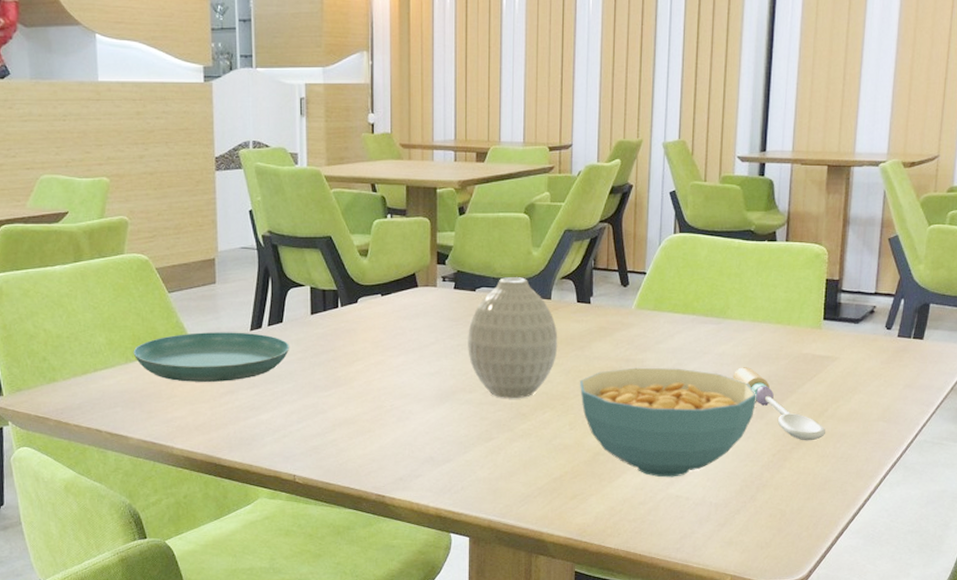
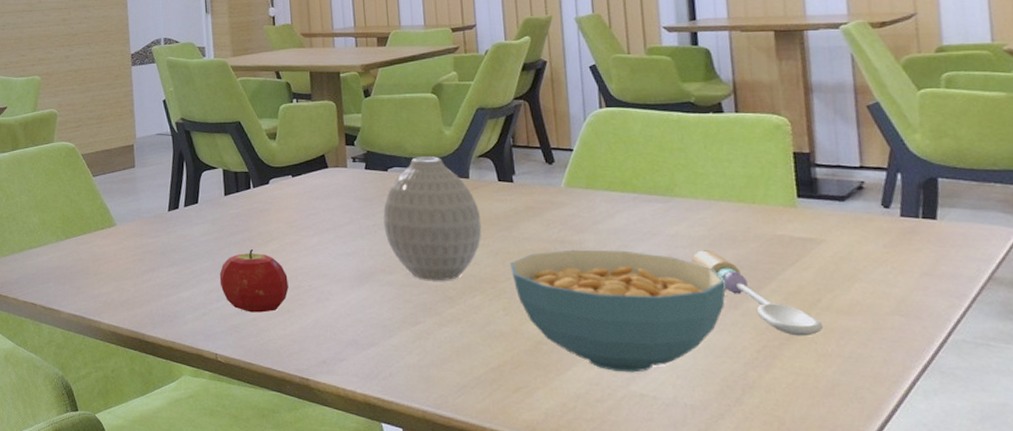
saucer: present [133,332,290,382] -> none [63,212,206,260]
fruit: none [301,369,371,433] -> present [219,248,289,313]

